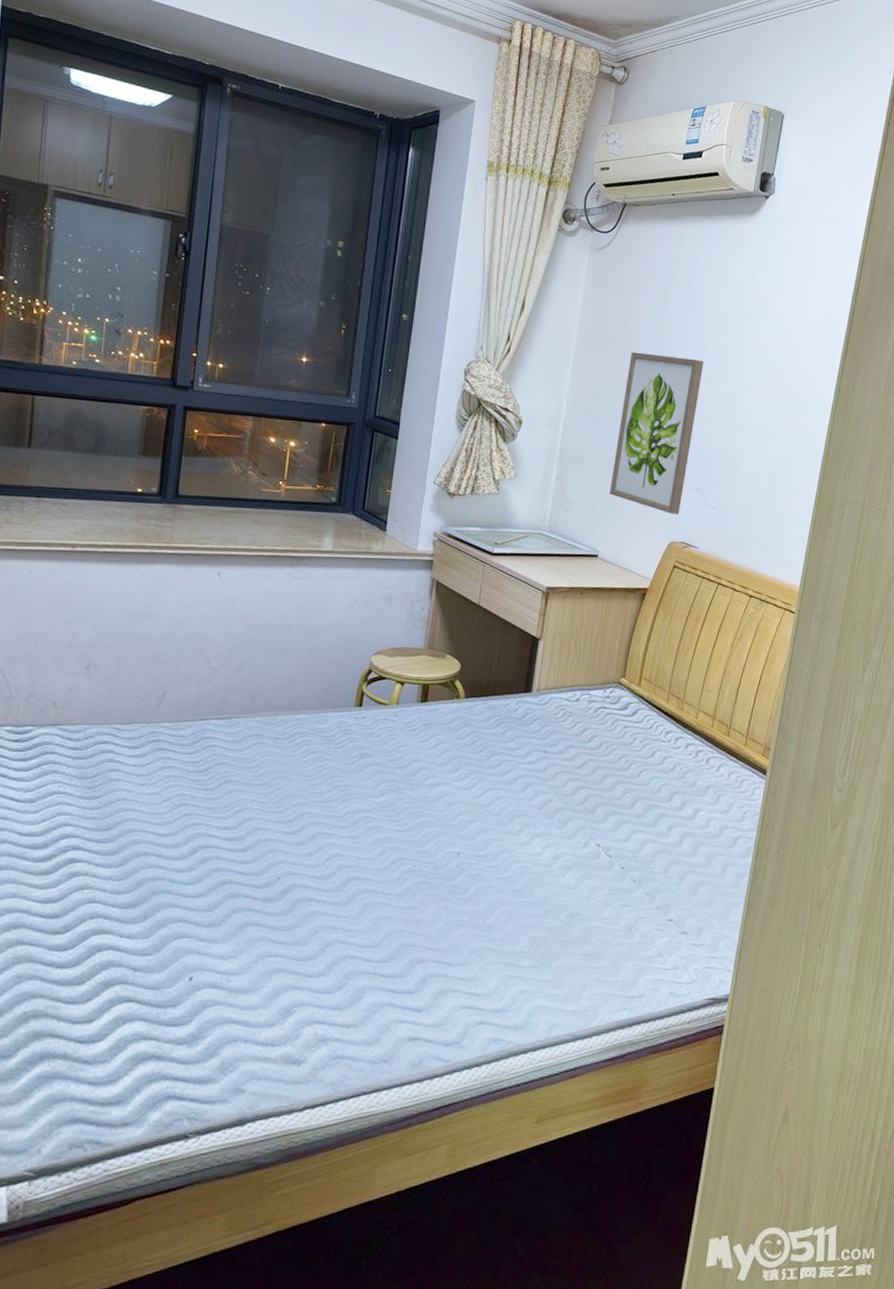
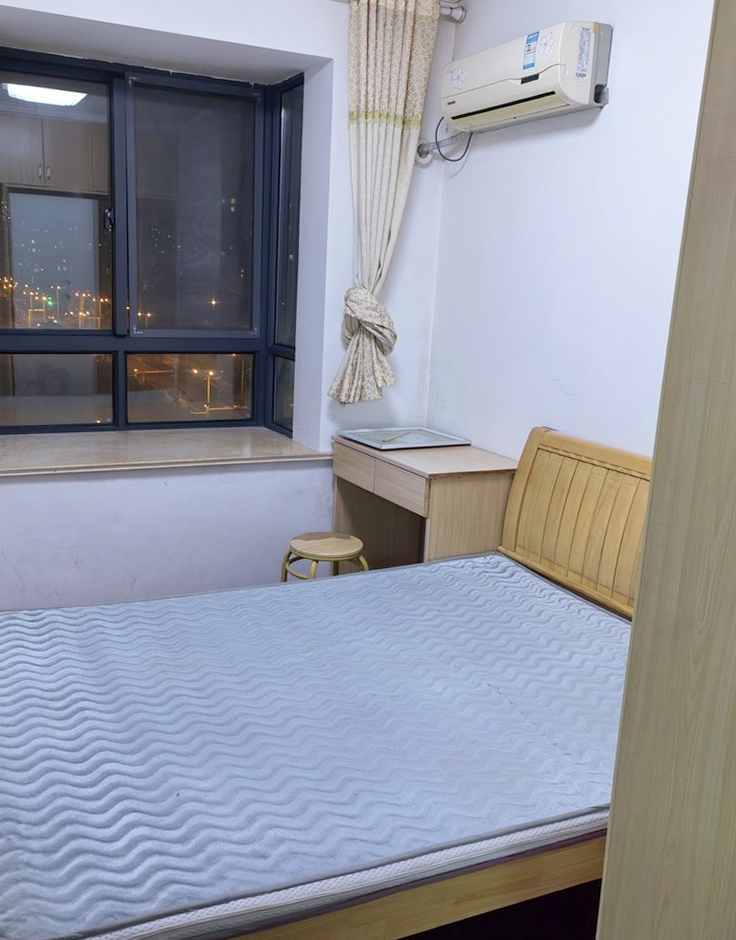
wall art: present [610,351,704,514] -> none [477,264,553,403]

